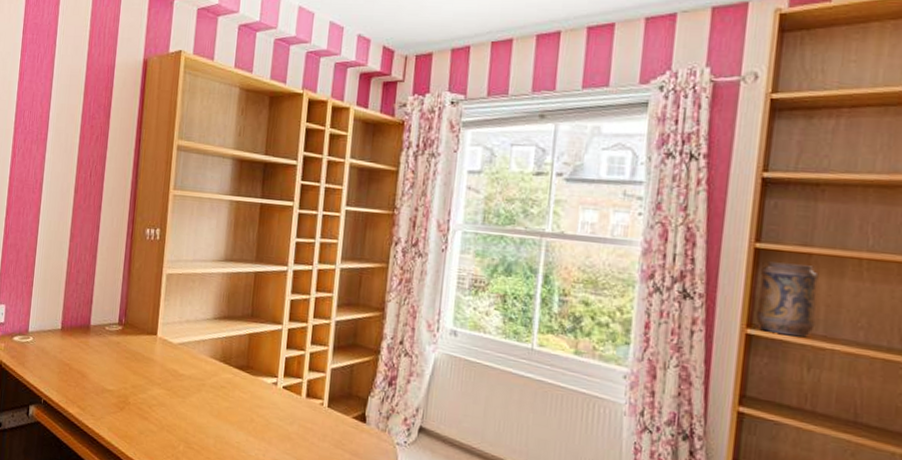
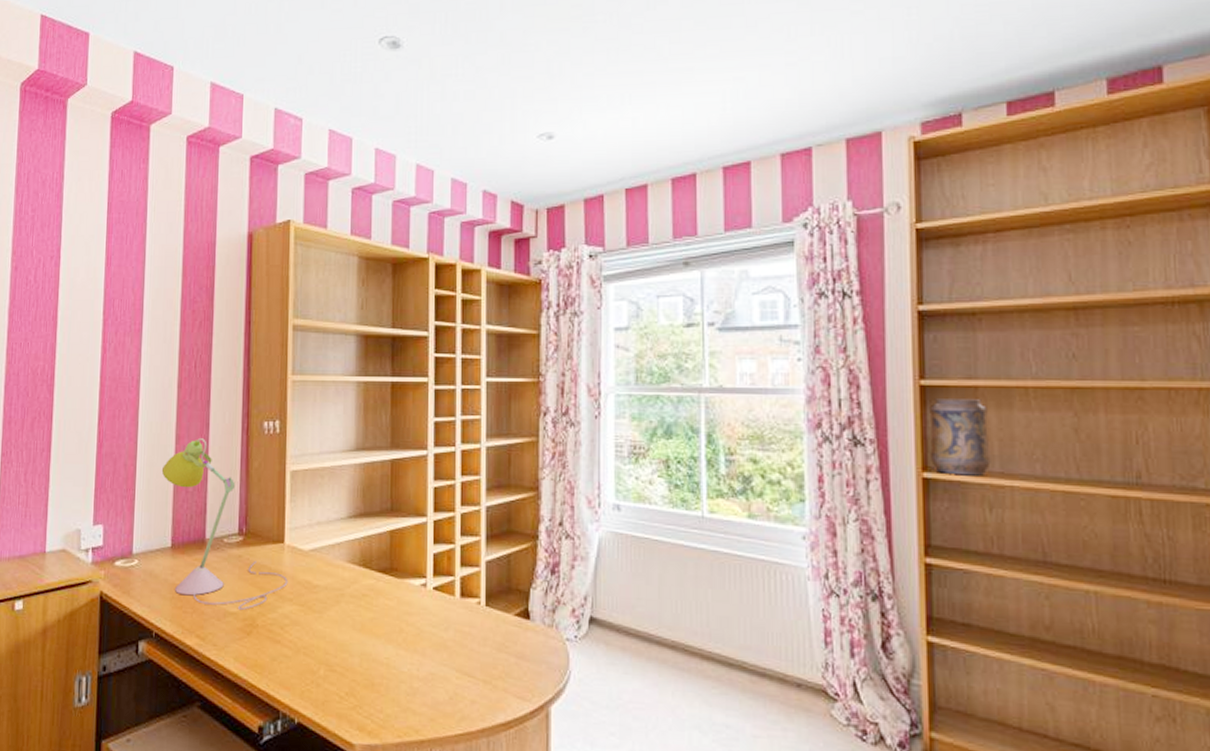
desk lamp: none [56,238,158,389] -> present [161,438,288,611]

